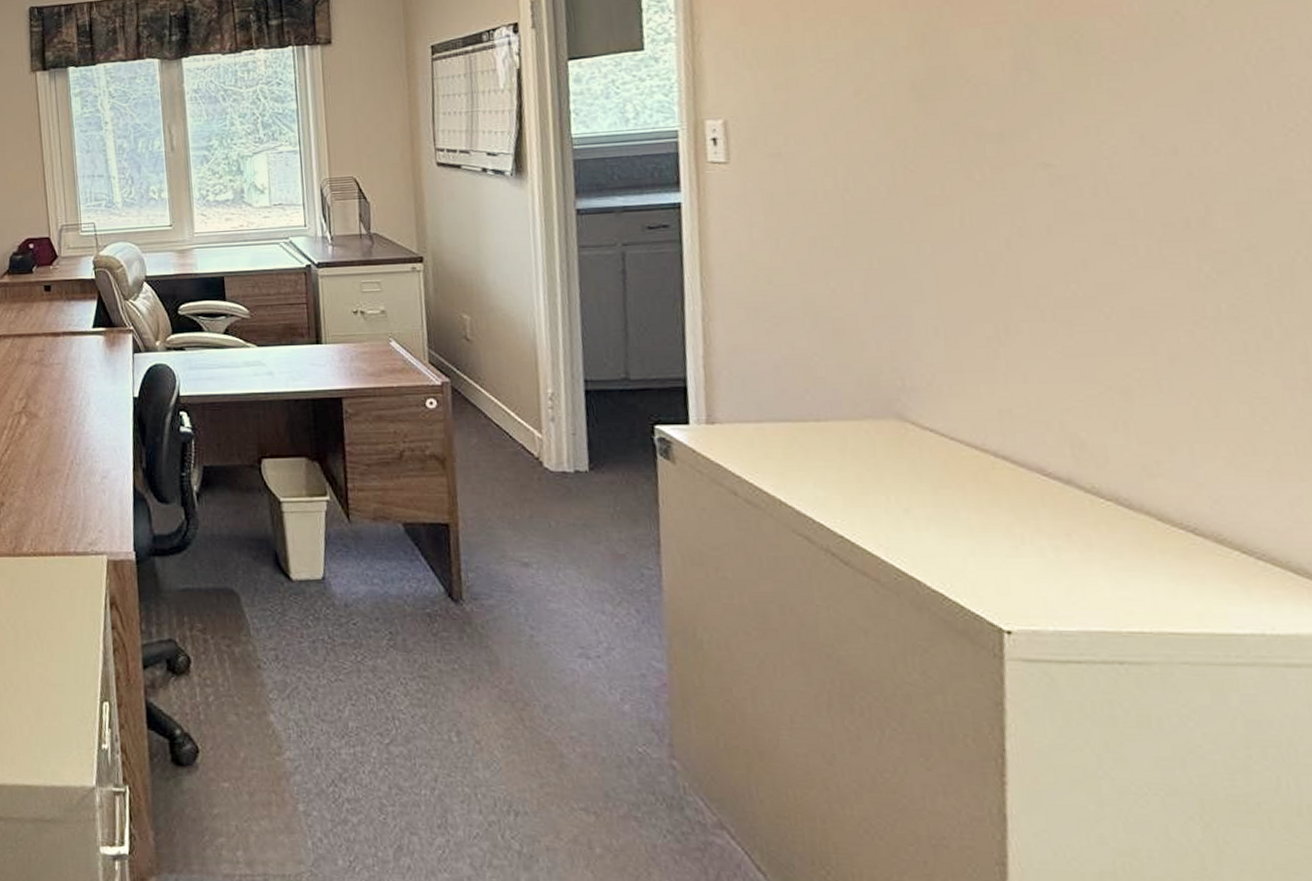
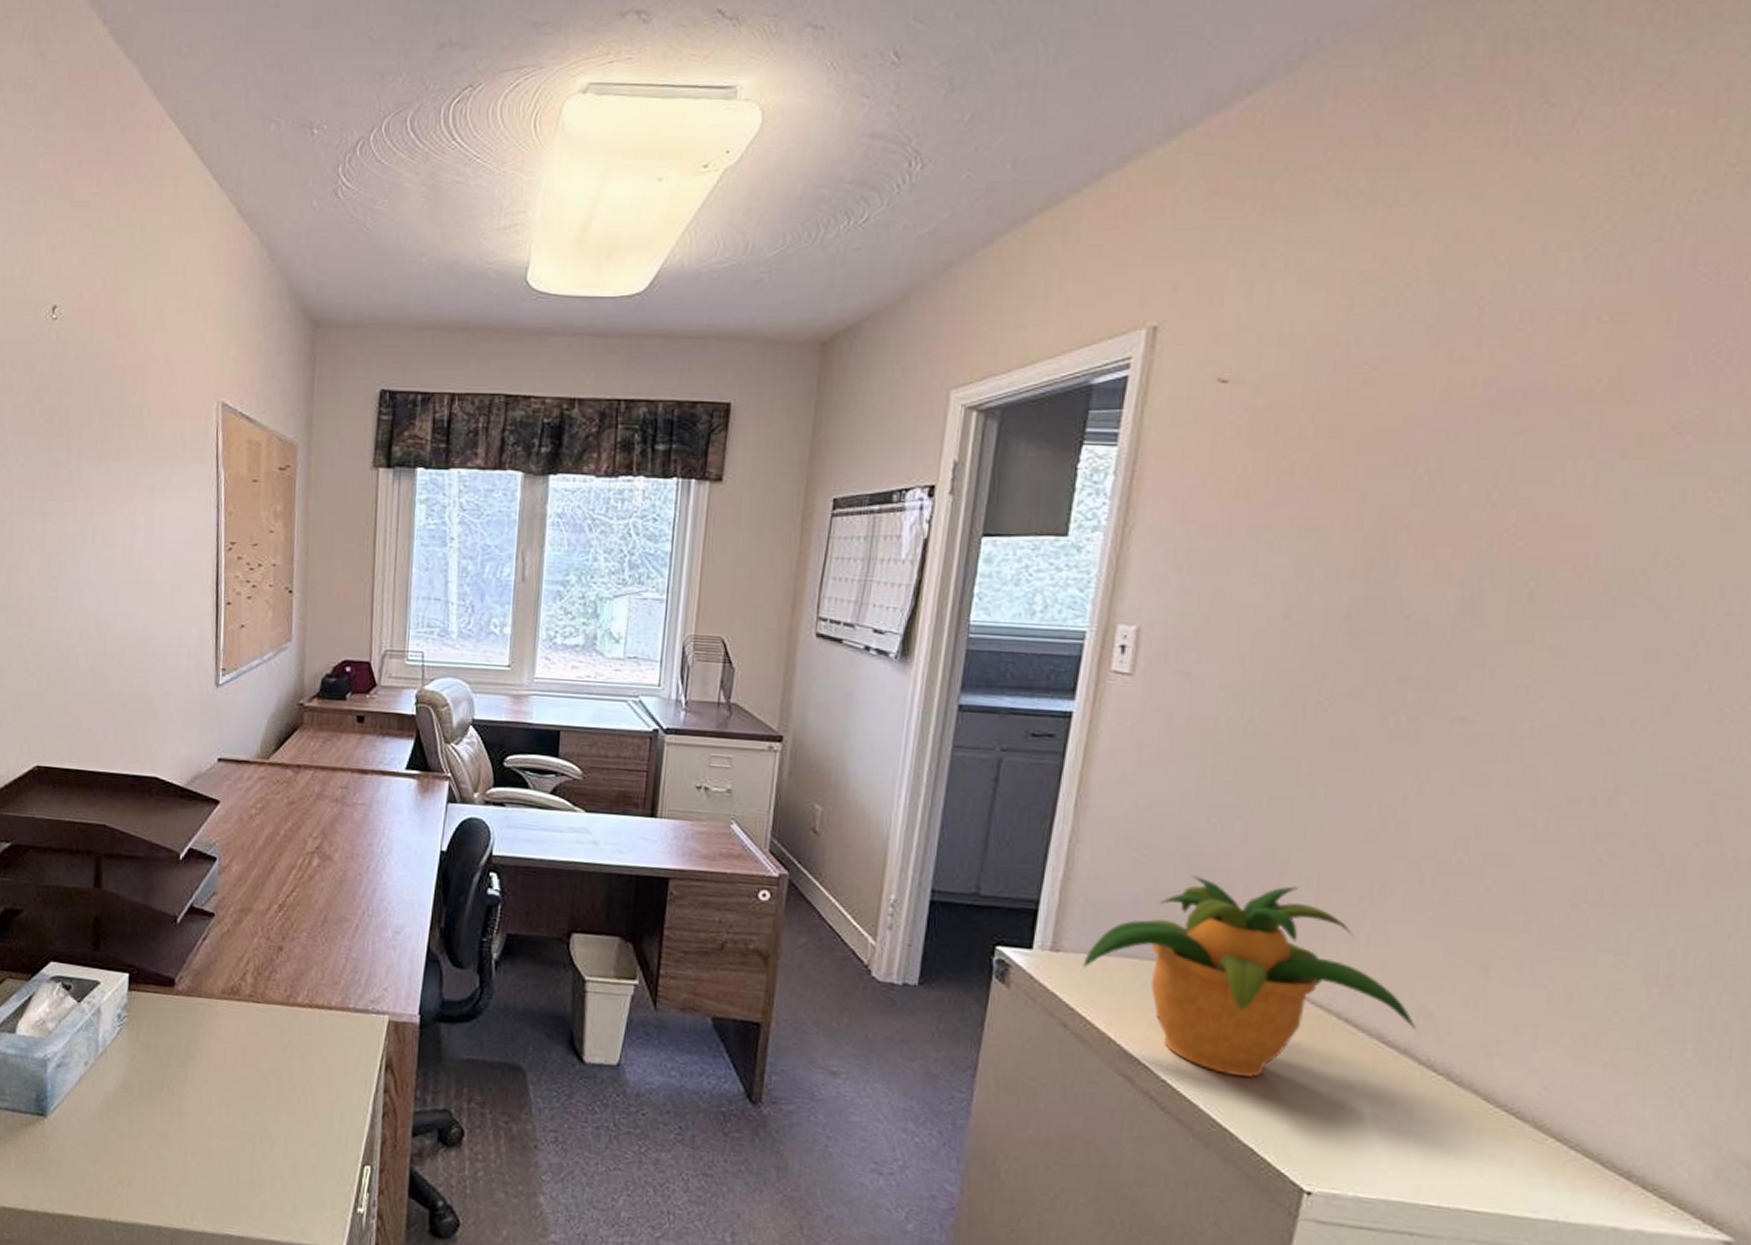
potted plant: none [739,336,1075,523] -> present [1083,875,1418,1077]

